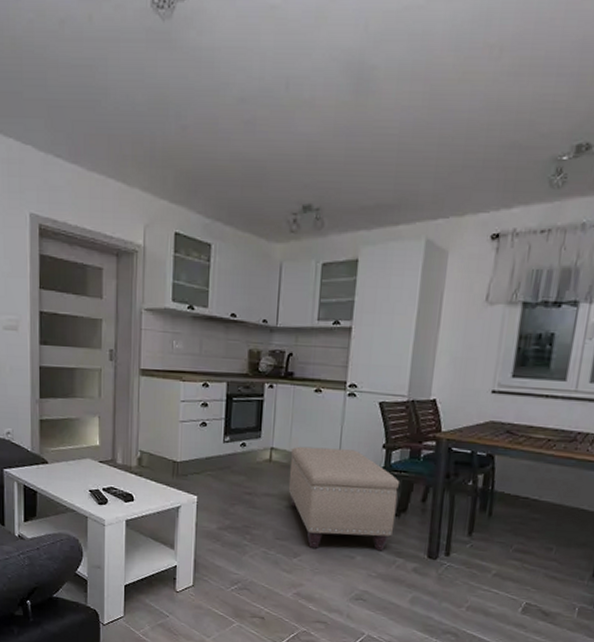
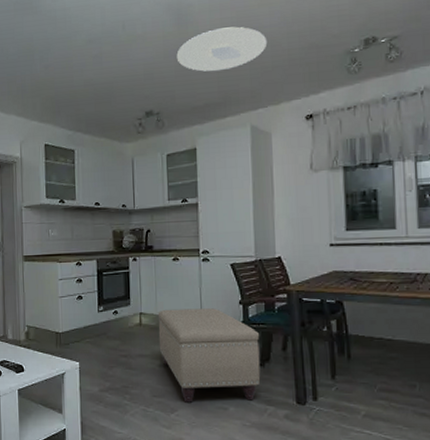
ceiling light: none [349,105,463,162] -> present [176,26,268,72]

